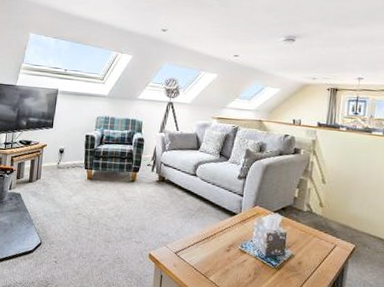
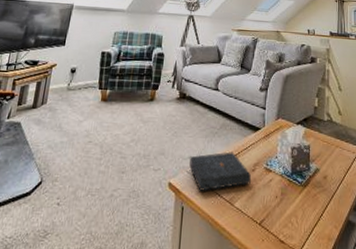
book: none [167,232,226,264] -> present [189,152,251,191]

